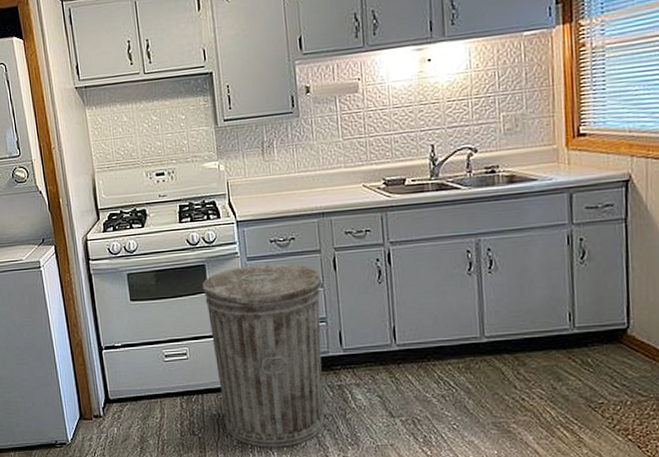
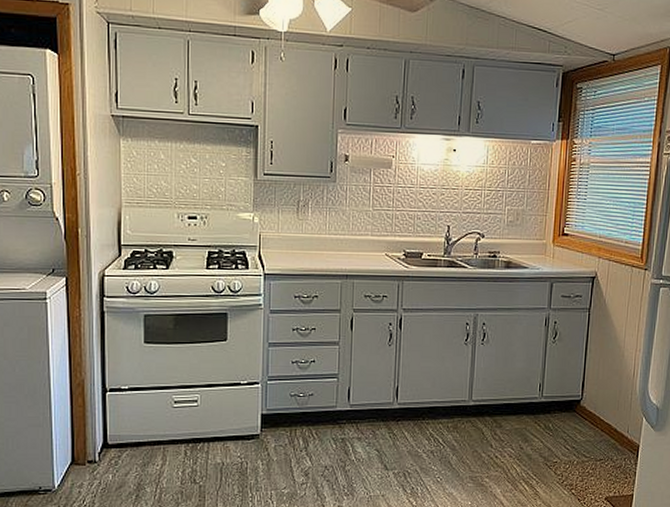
trash can: present [202,263,325,447] -> none [222,318,339,497]

